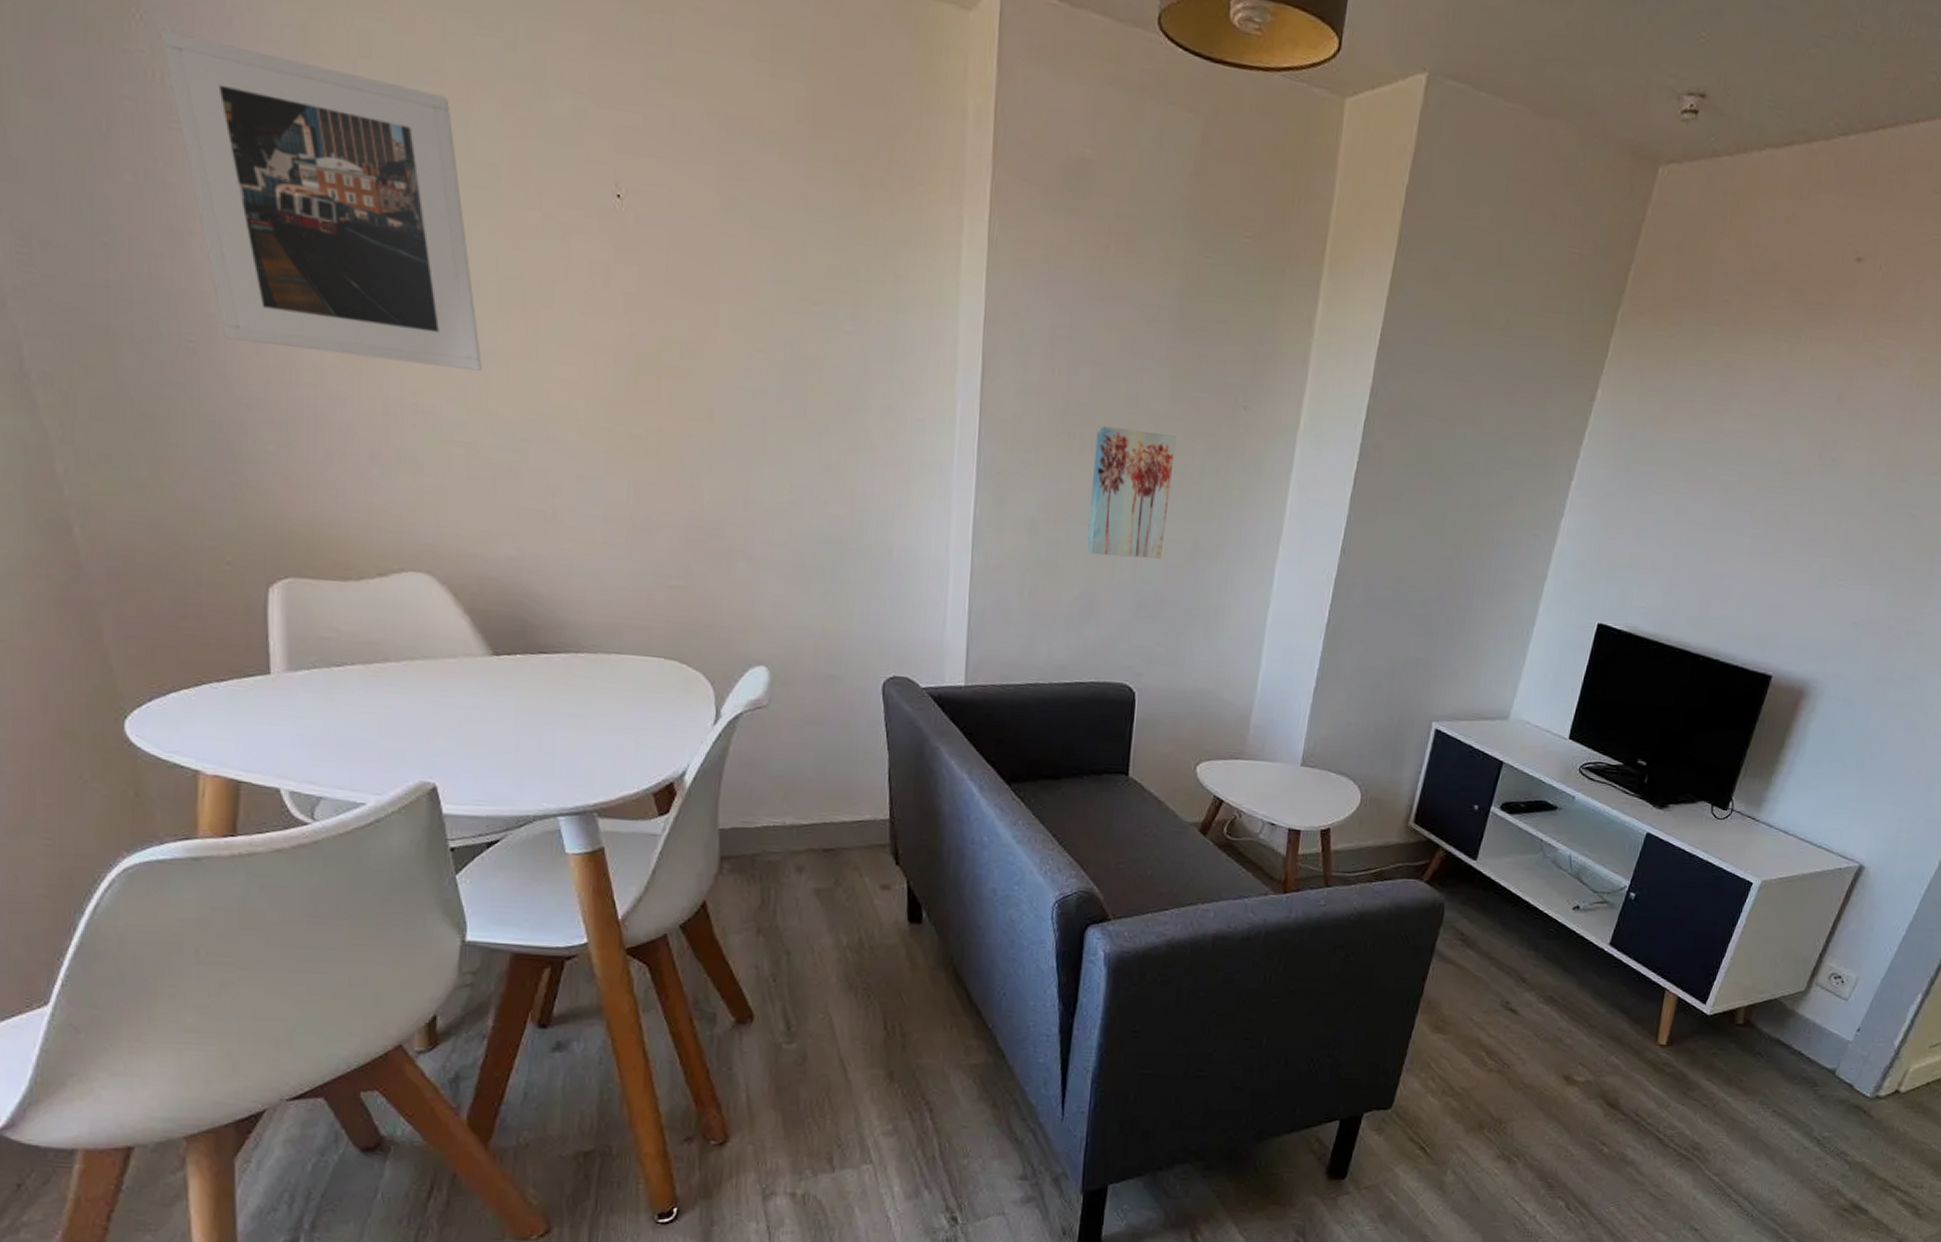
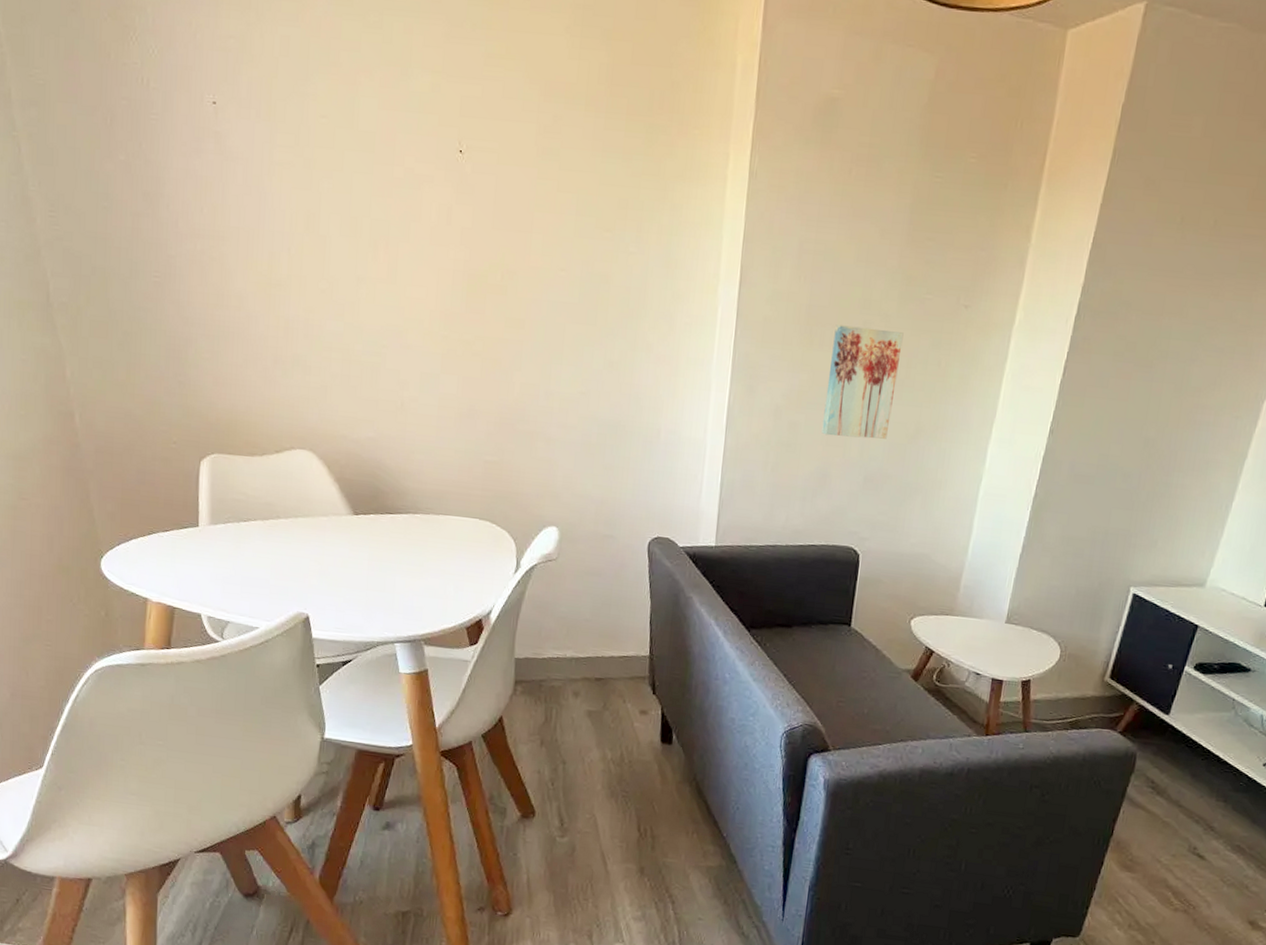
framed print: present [161,30,482,371] -> none [148,47,356,293]

